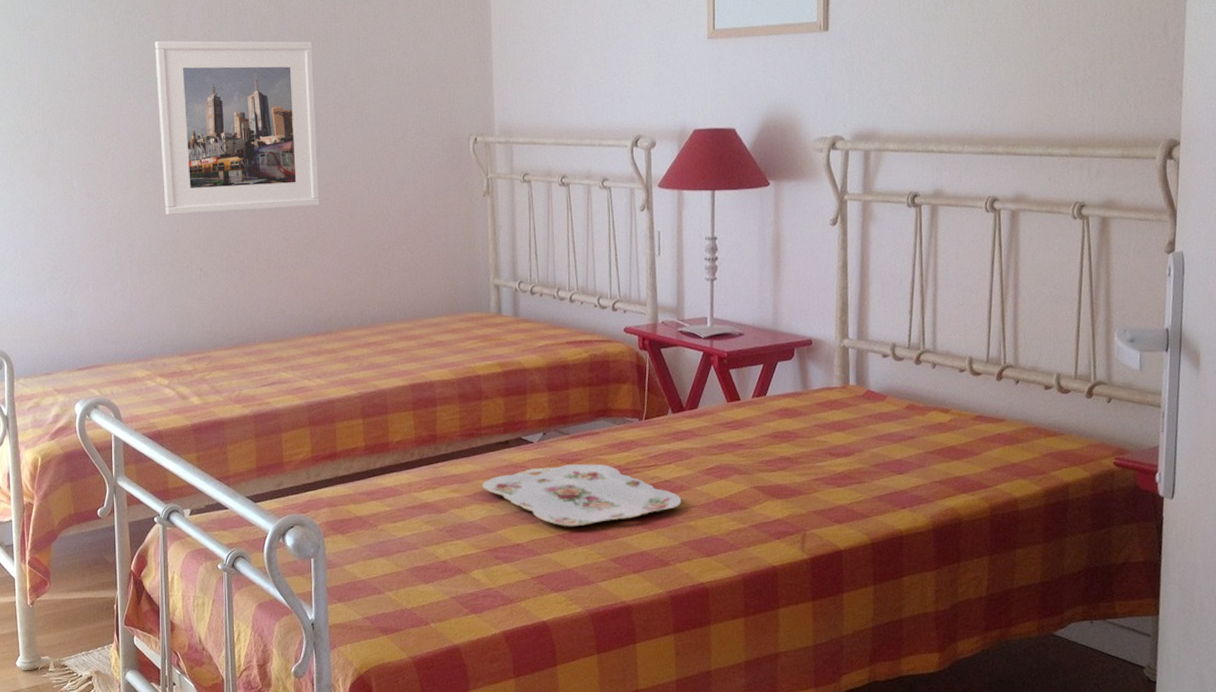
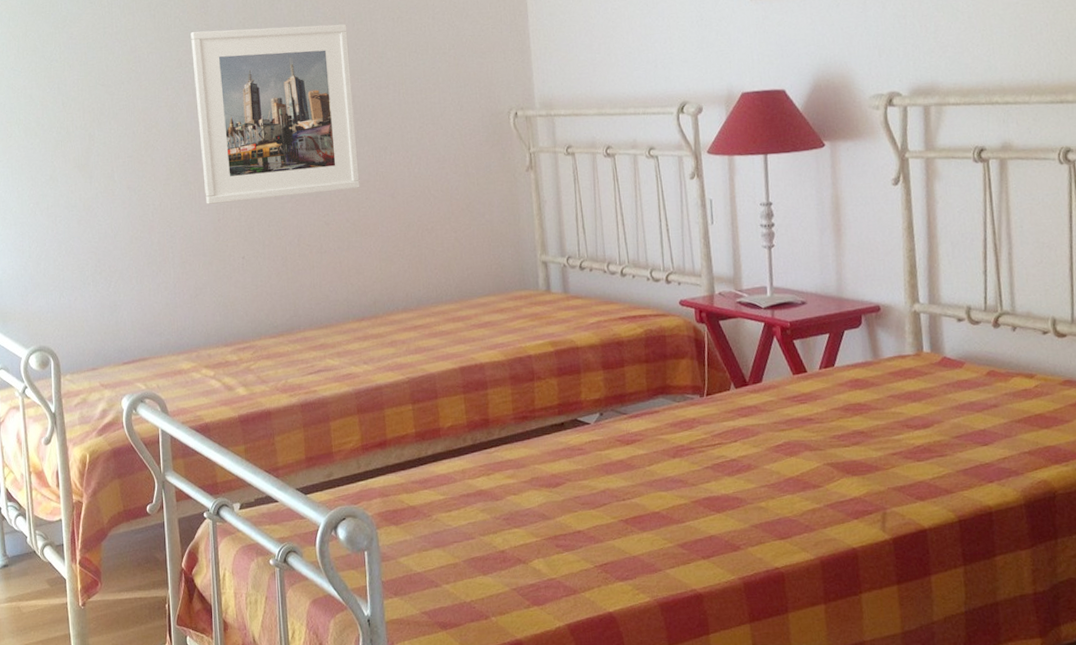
serving tray: present [481,464,682,527] -> none [538,444,750,512]

